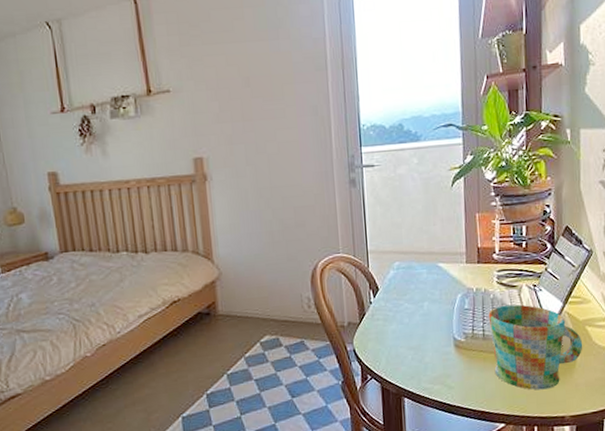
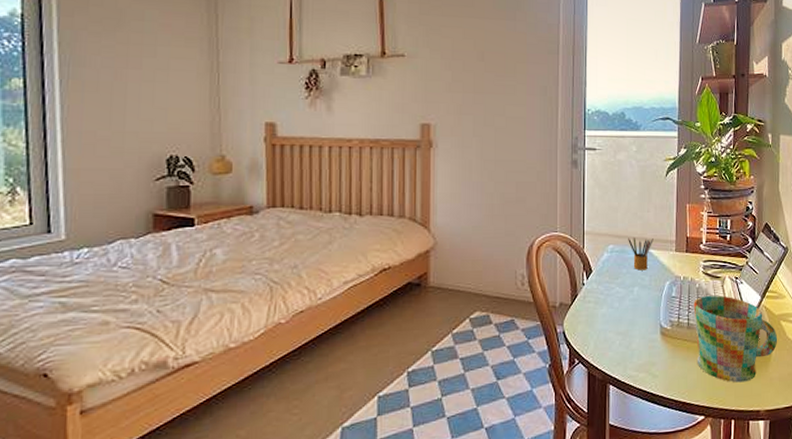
pencil box: none [414,252,442,285] -> present [628,238,653,270]

